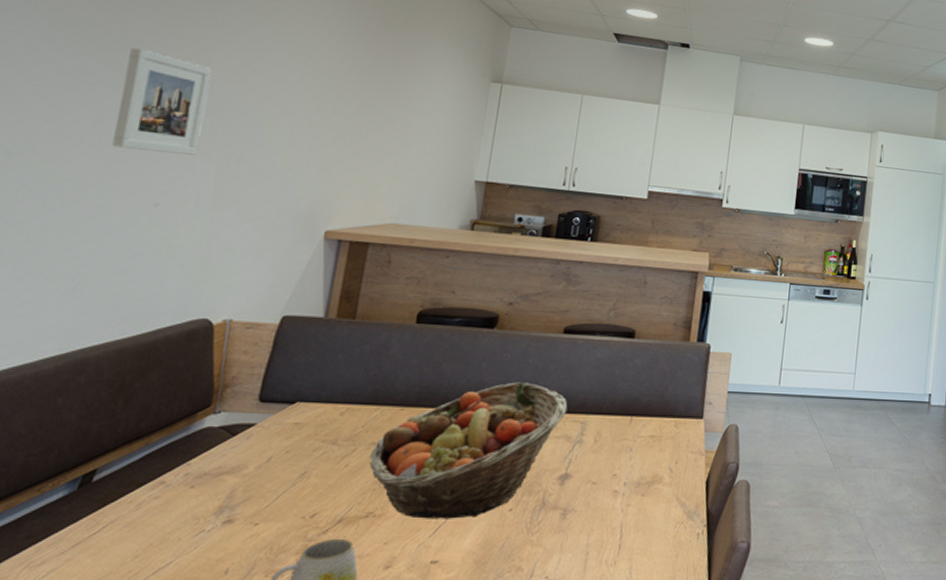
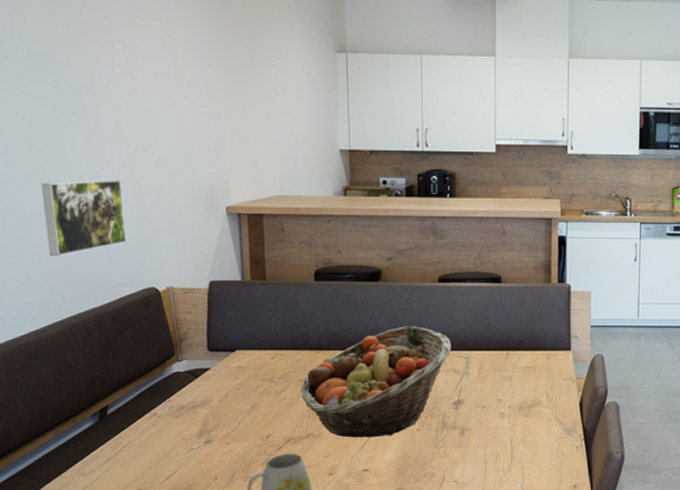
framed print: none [73,185,199,273] -> present [42,179,127,256]
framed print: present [112,47,212,155] -> none [37,57,111,150]

